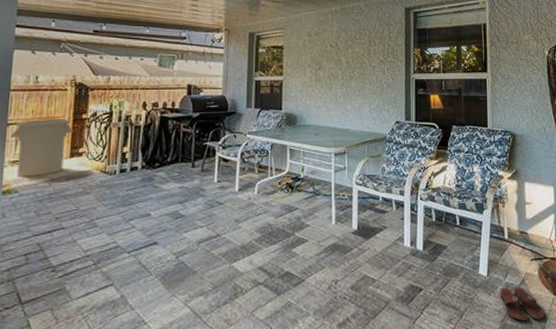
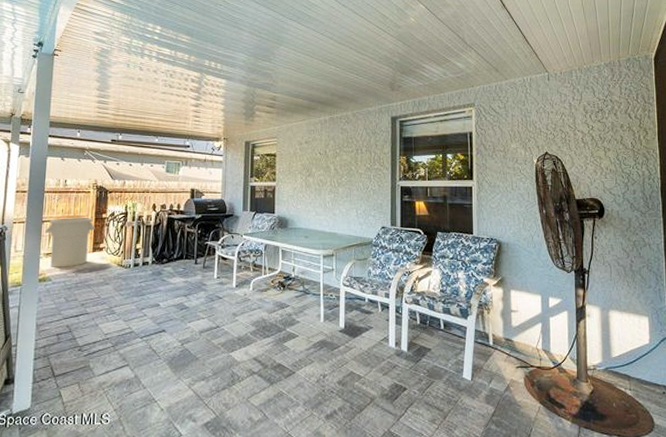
flip-flop: present [500,286,546,322] -> none [484,392,531,428]

